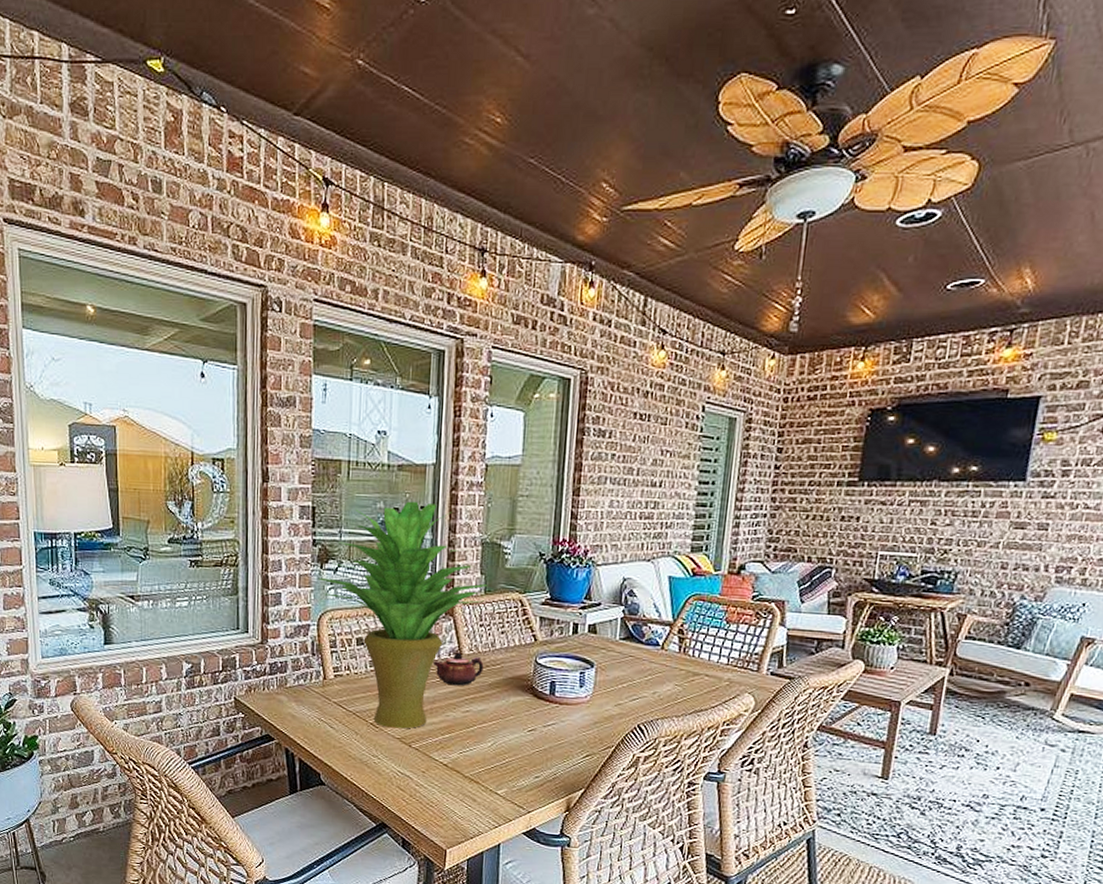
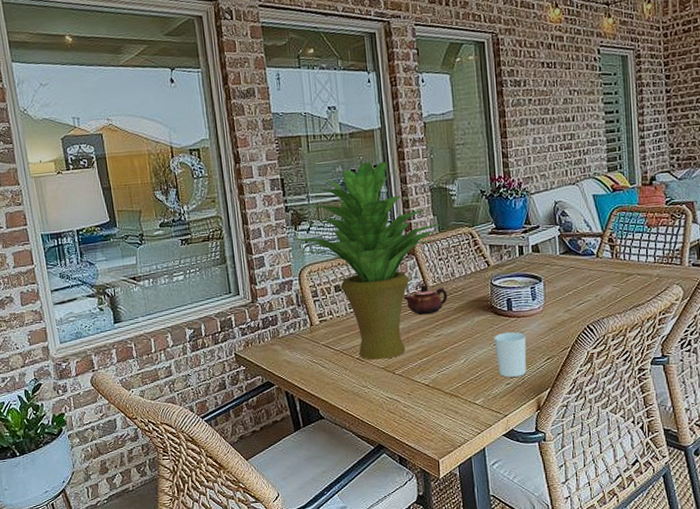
cup: none [528,718,565,771] -> present [493,331,527,377]

